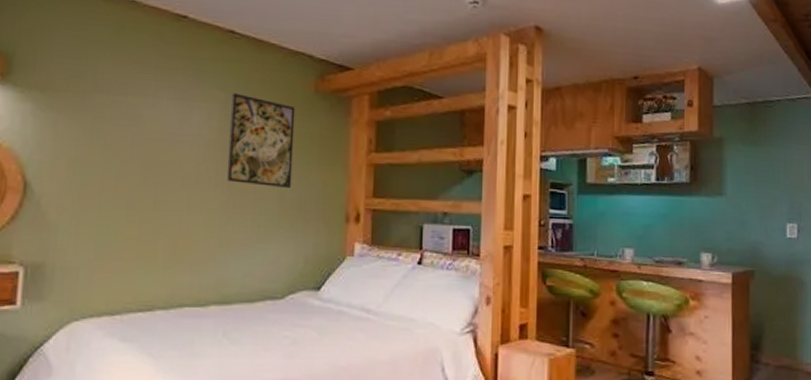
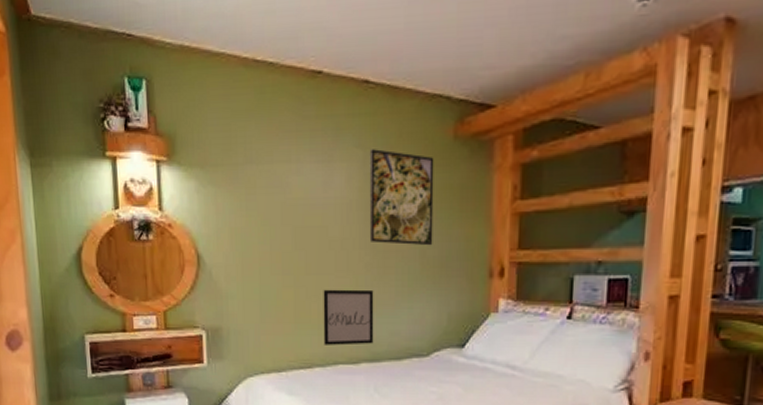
wall art: none [168,226,228,287] -> present [323,289,374,346]

